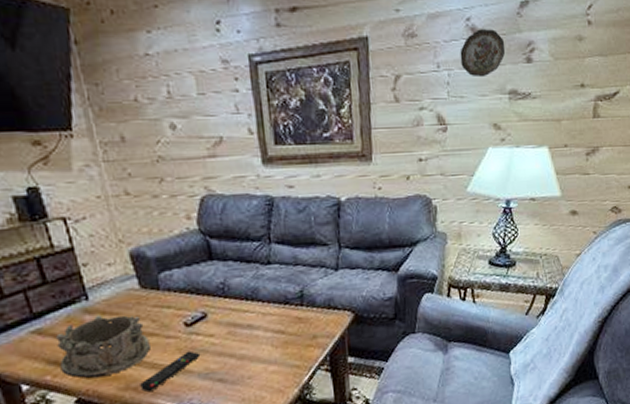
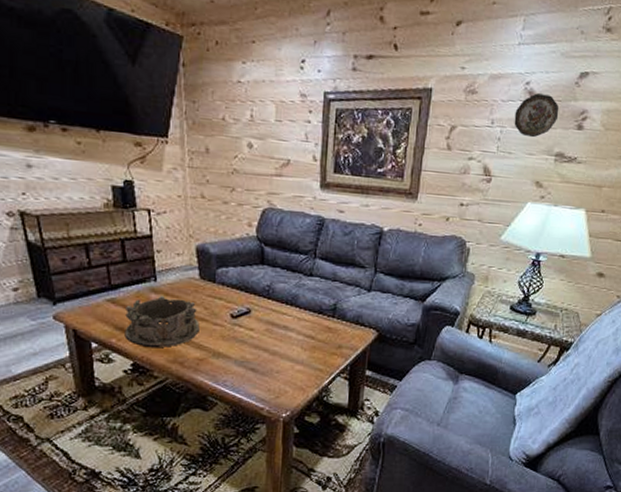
remote control: present [140,350,201,392] -> none [185,339,240,367]

